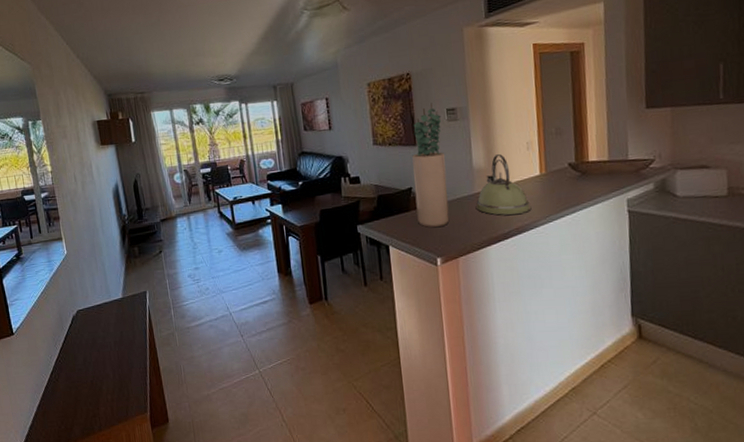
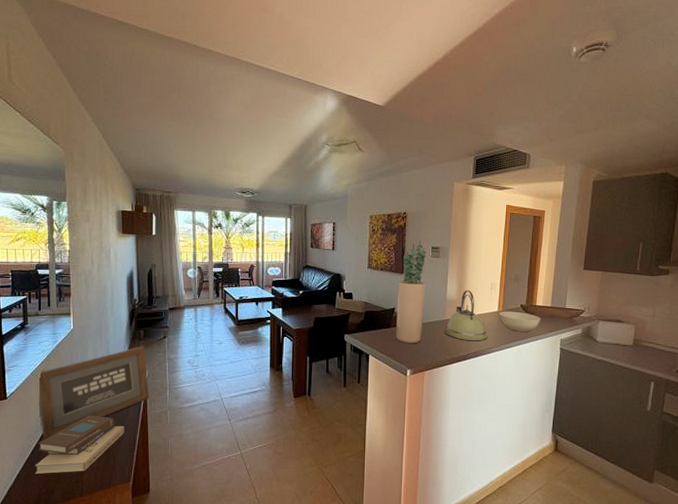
picture frame: none [40,264,154,375] -> present [37,346,150,440]
books: none [50,343,134,411] -> present [35,415,125,474]
bowl: none [541,172,598,197] -> present [498,311,541,332]

